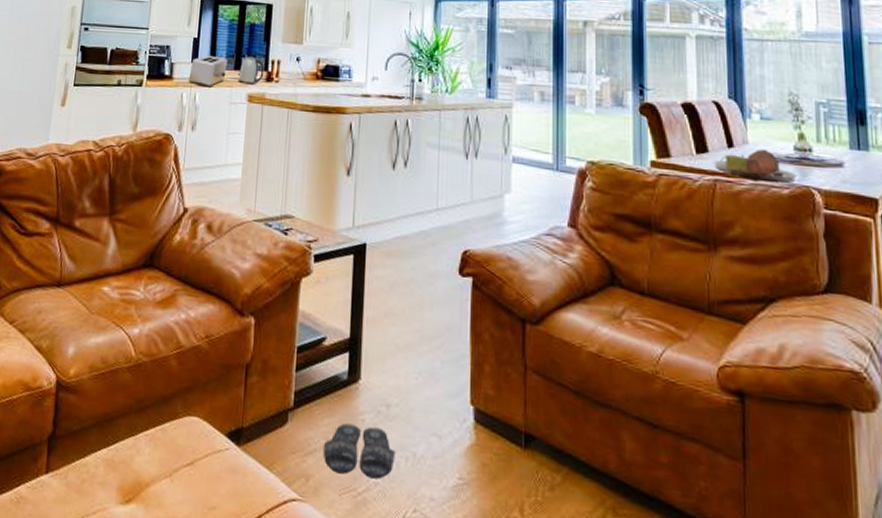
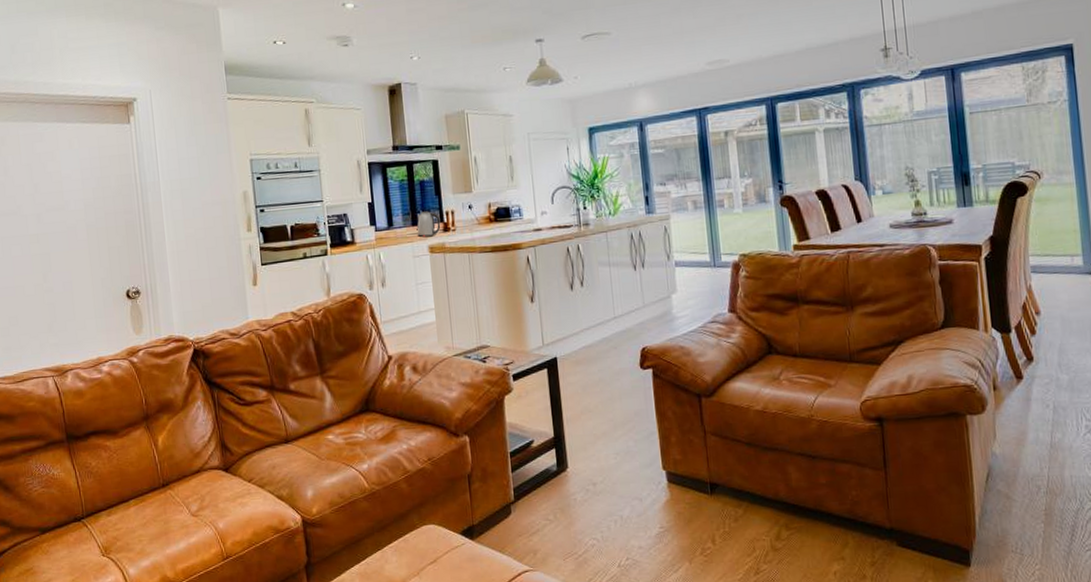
toaster: present [188,55,227,88] -> none [370,216,405,247]
slippers: present [323,423,396,479] -> none [544,502,606,544]
serving tray: present [714,148,796,183] -> none [846,218,915,246]

